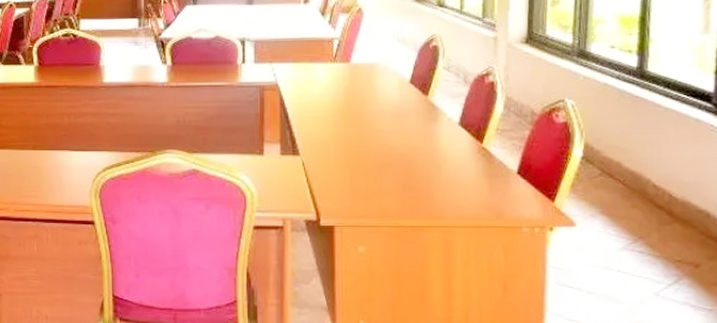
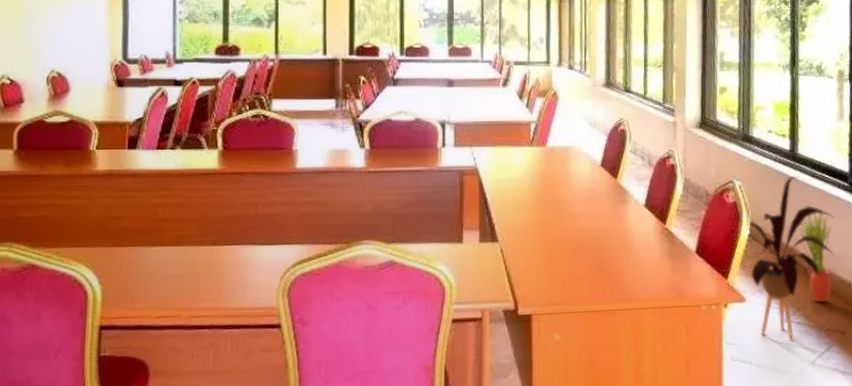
house plant: none [581,95,691,268] -> present [747,175,834,339]
potted plant: none [645,136,687,232] -> present [799,212,831,303]

